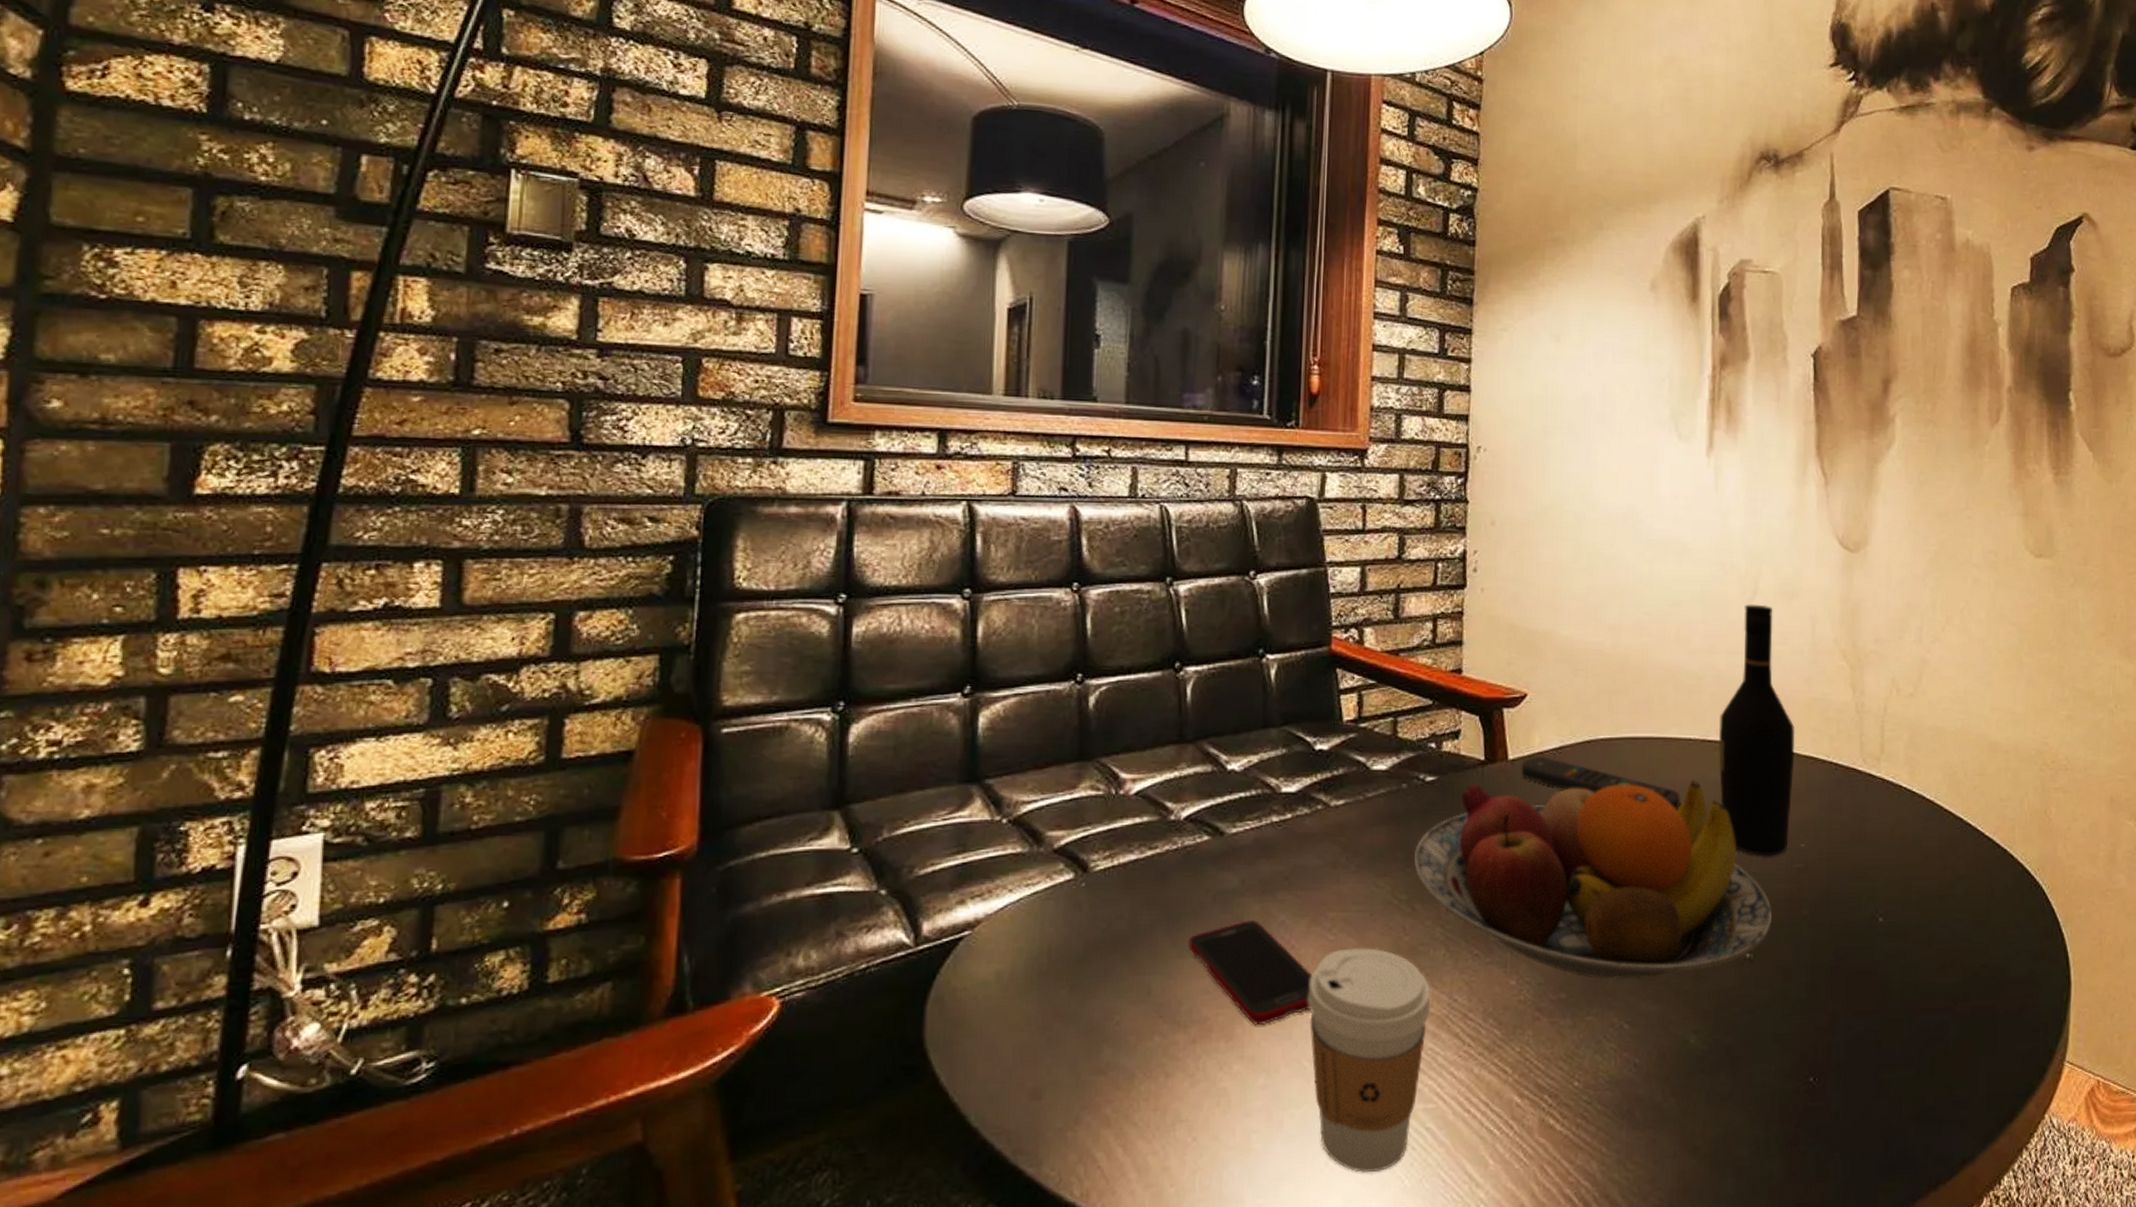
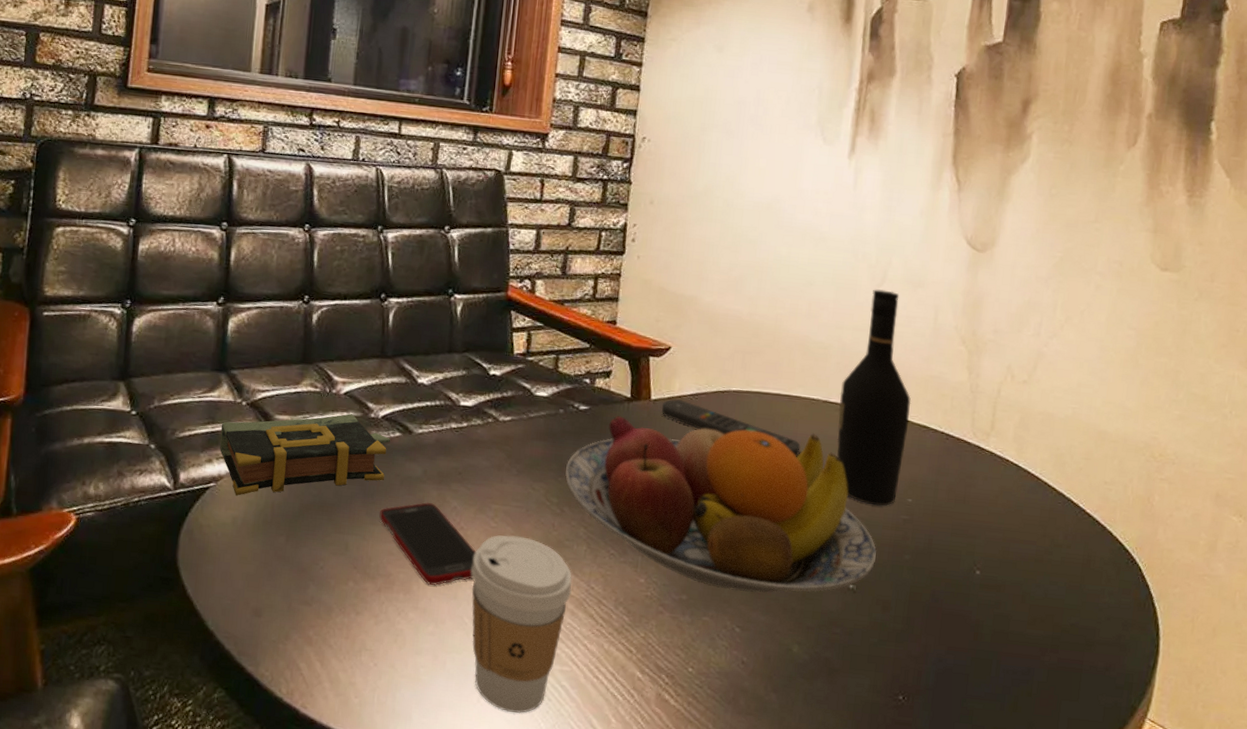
book: none [974,819,1198,943] -> present [219,414,391,496]

